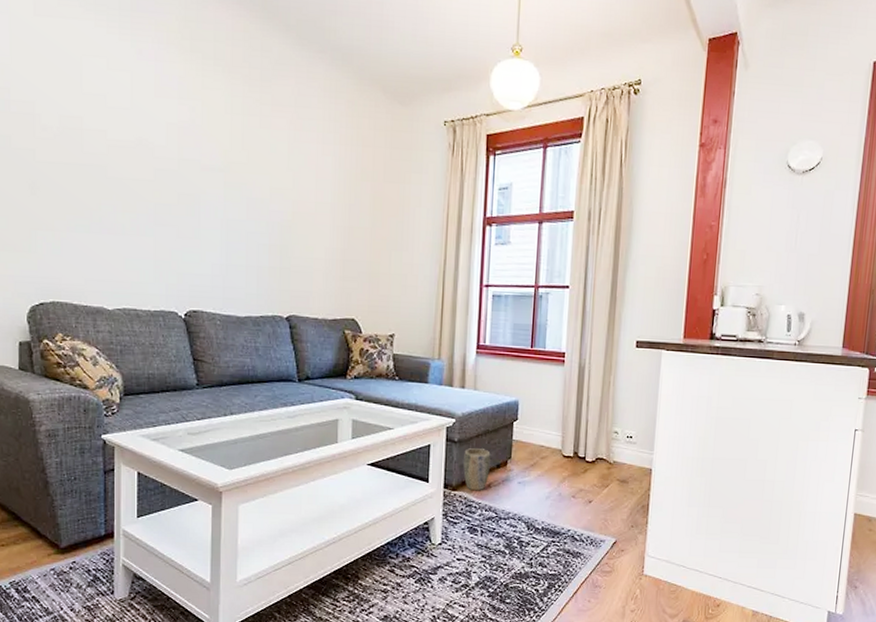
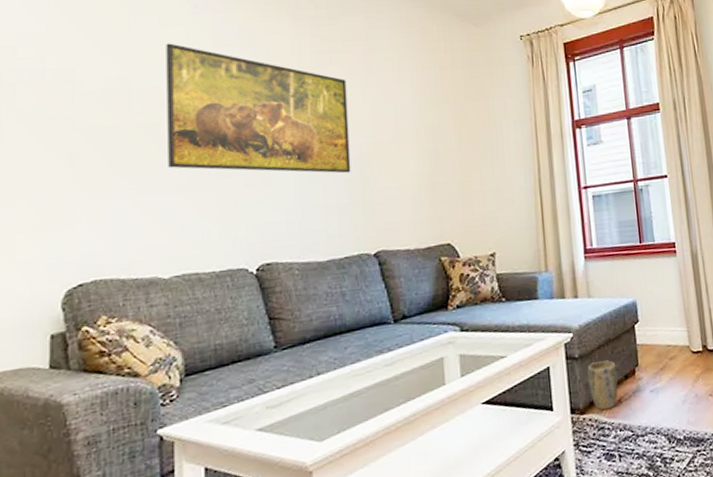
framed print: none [113,87,273,238] -> present [166,43,351,174]

